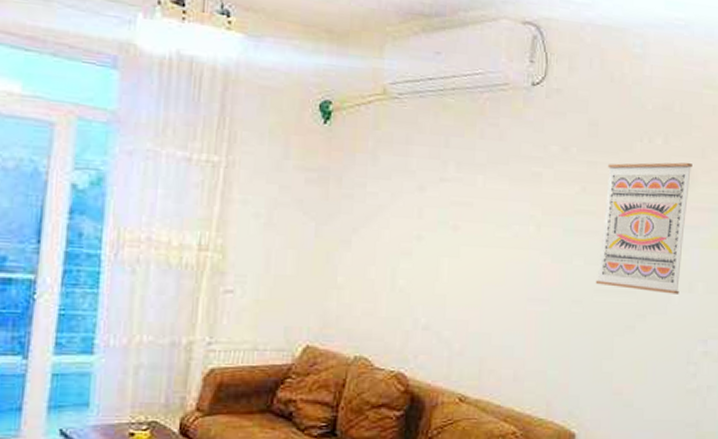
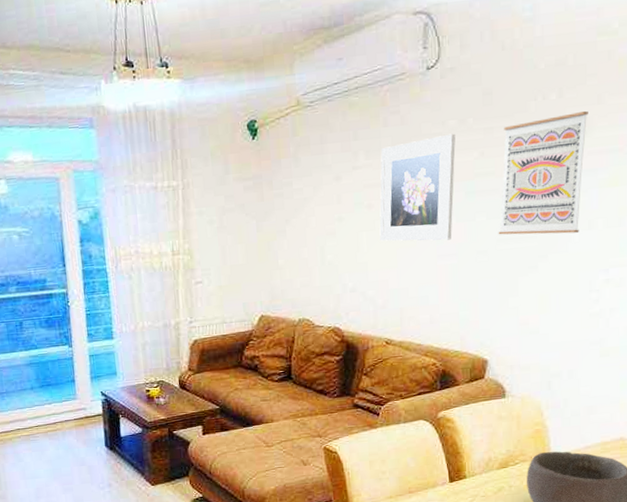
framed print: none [464,160,557,282] -> present [379,133,456,242]

